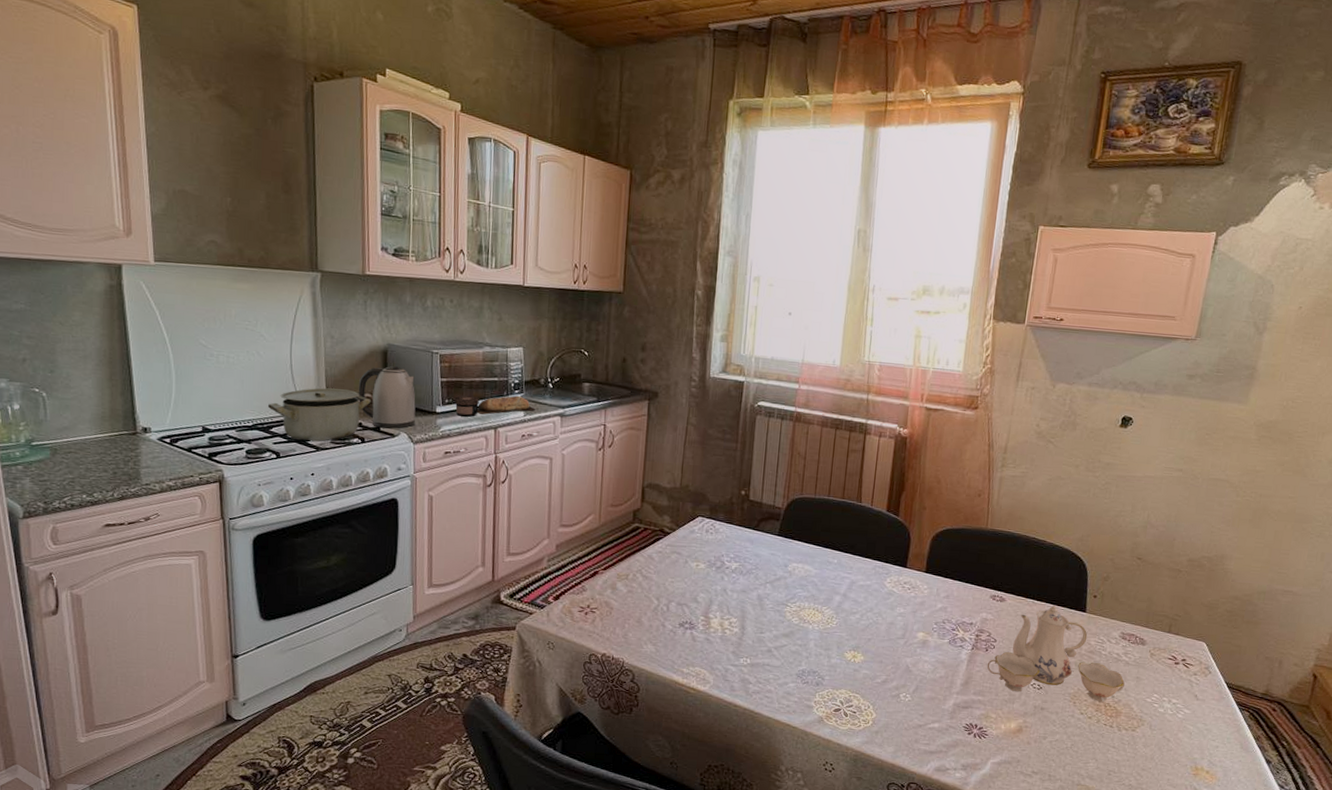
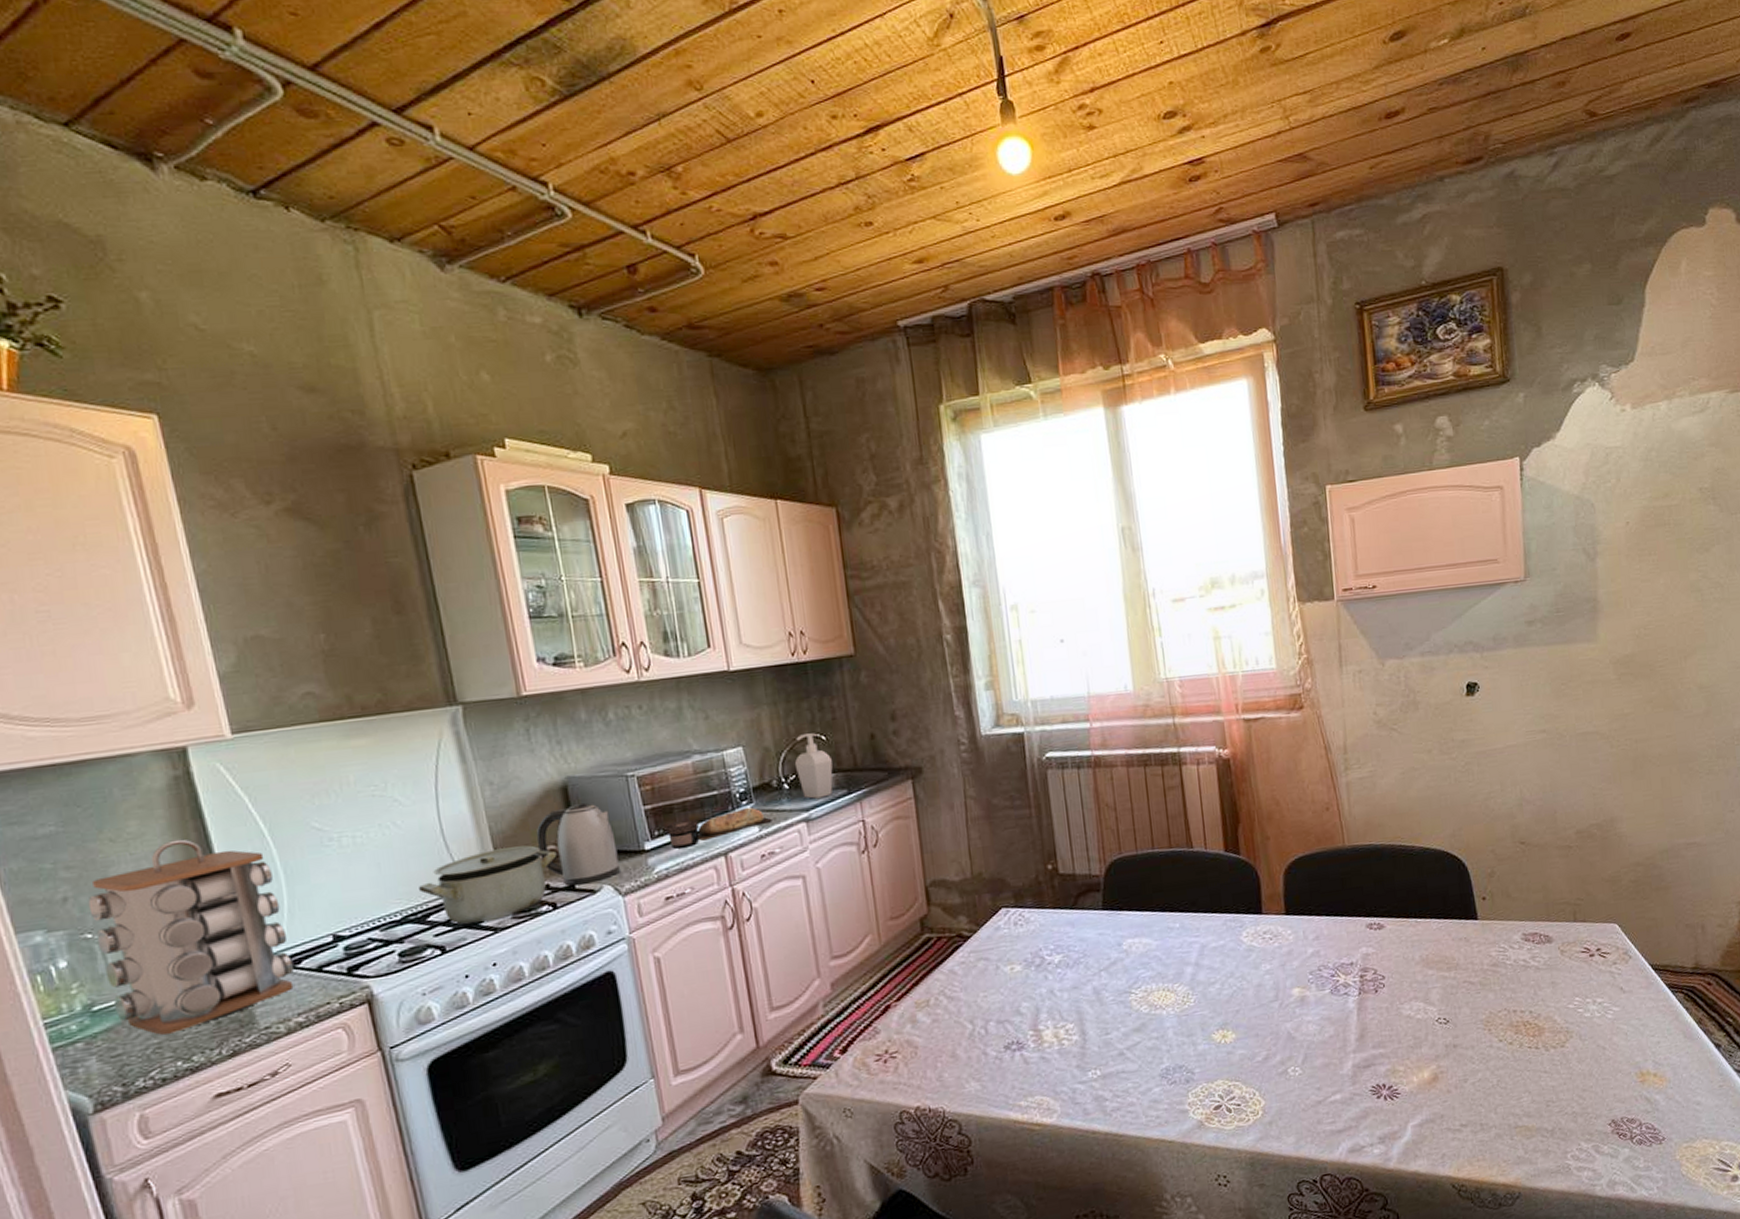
spice rack: none [39,332,172,474] -> present [88,839,294,1035]
soap bottle: none [560,347,589,401] -> present [794,733,833,799]
tea set: present [987,606,1125,703] -> none [1380,920,1541,1033]

